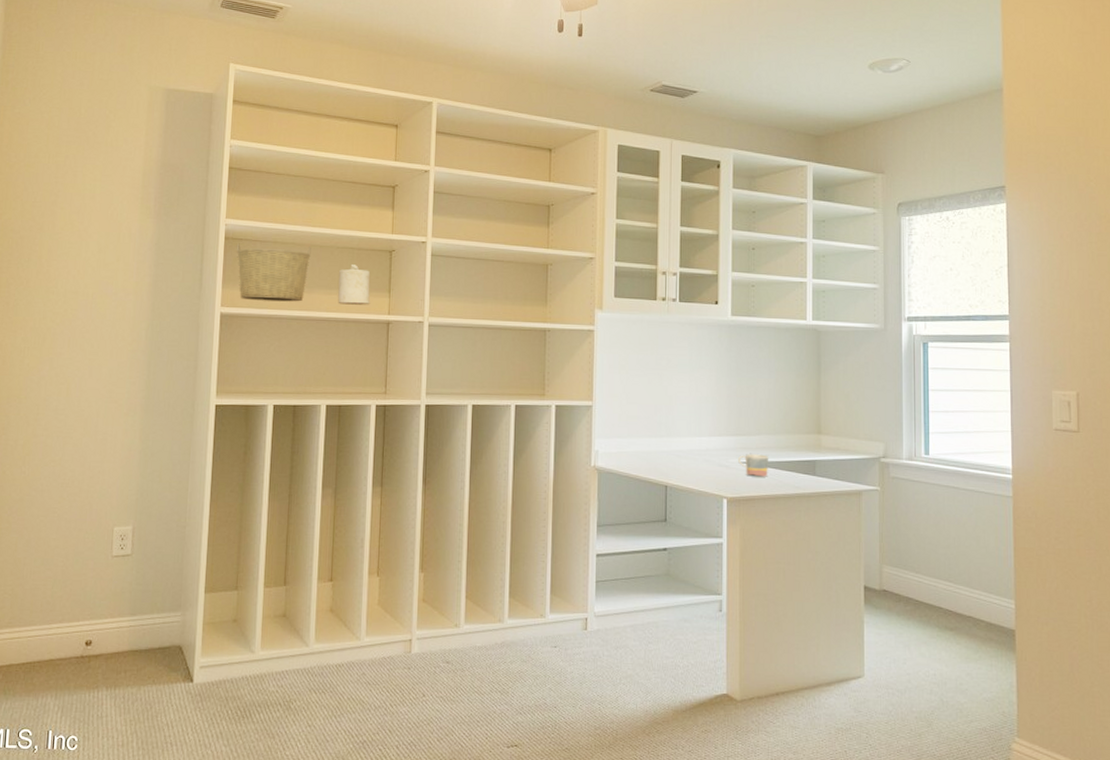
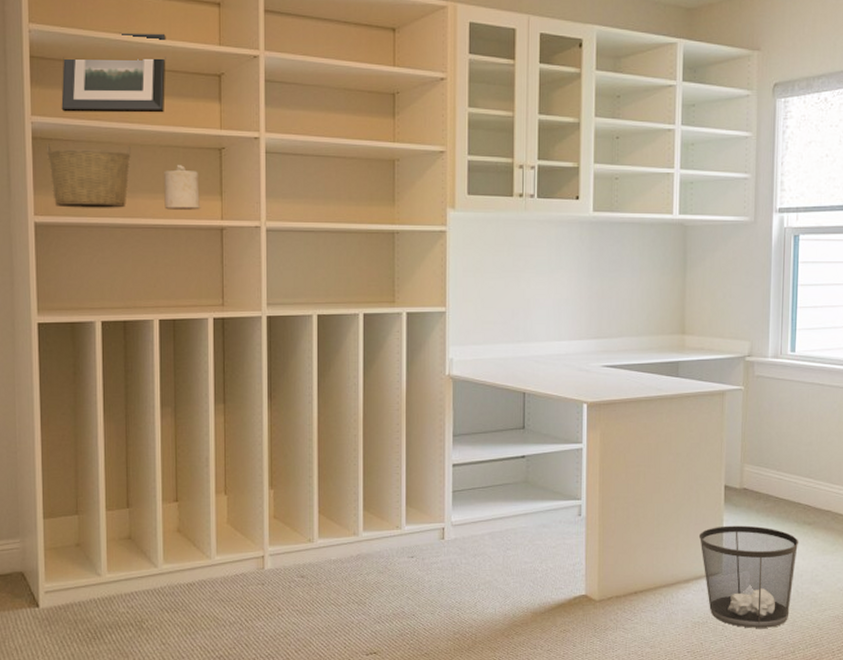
picture frame: none [252,149,349,219] -> present [61,32,166,113]
mug: present [738,454,769,477] -> none [599,357,631,380]
waste bin: none [839,627,942,738] -> present [698,525,799,628]

